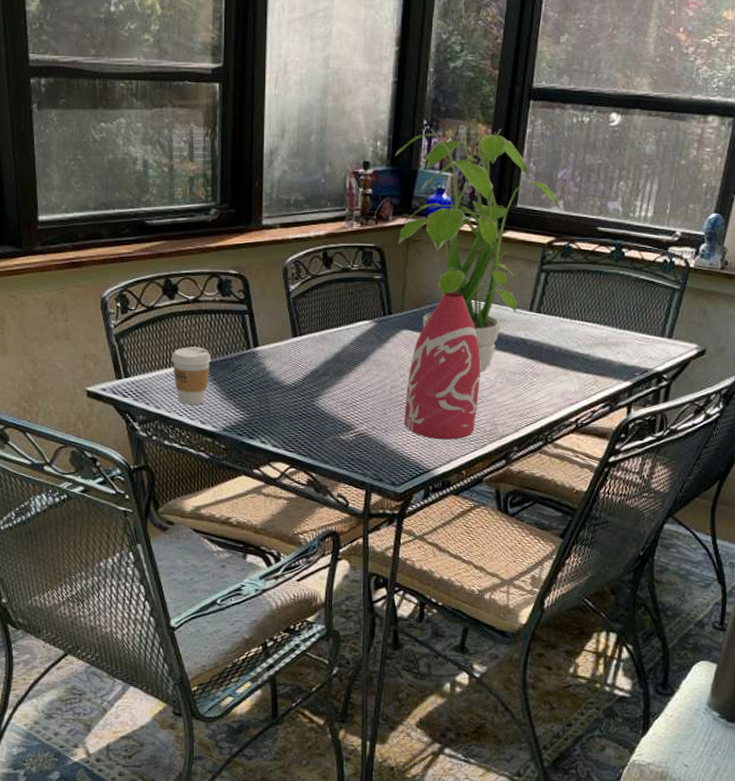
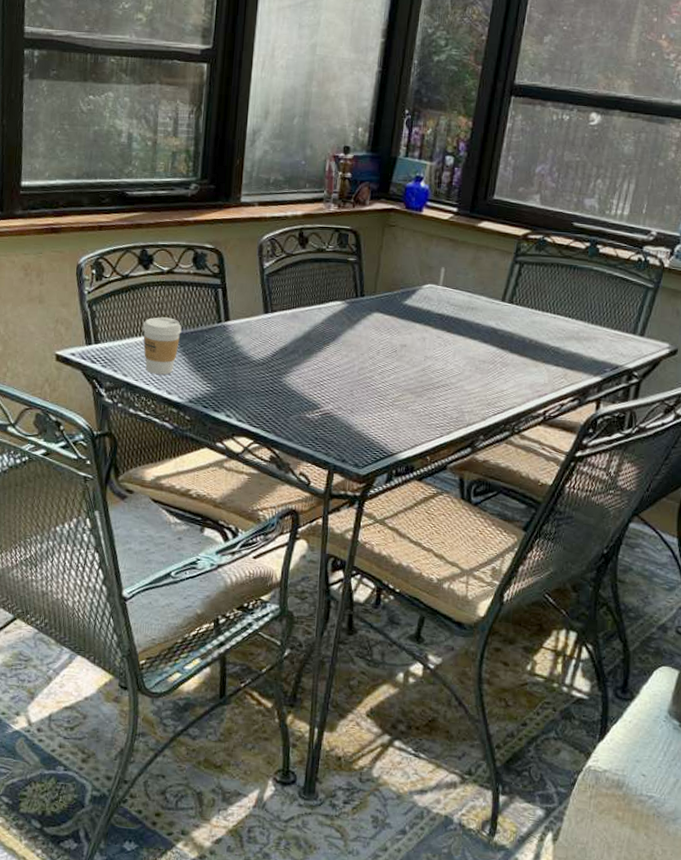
potted plant: present [394,125,561,371] -> none [374,117,537,358]
bottle: present [404,293,481,440] -> none [370,278,451,425]

